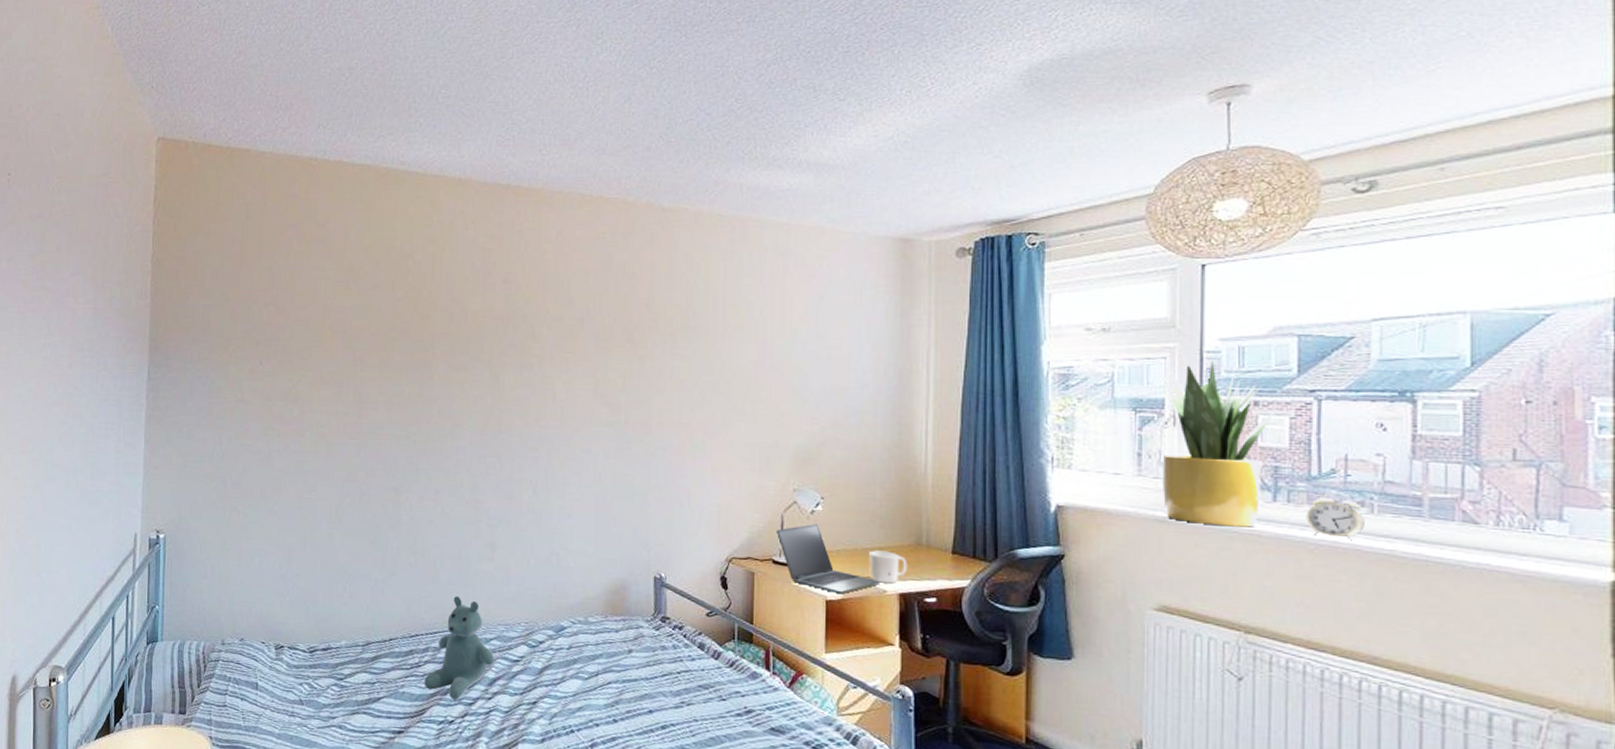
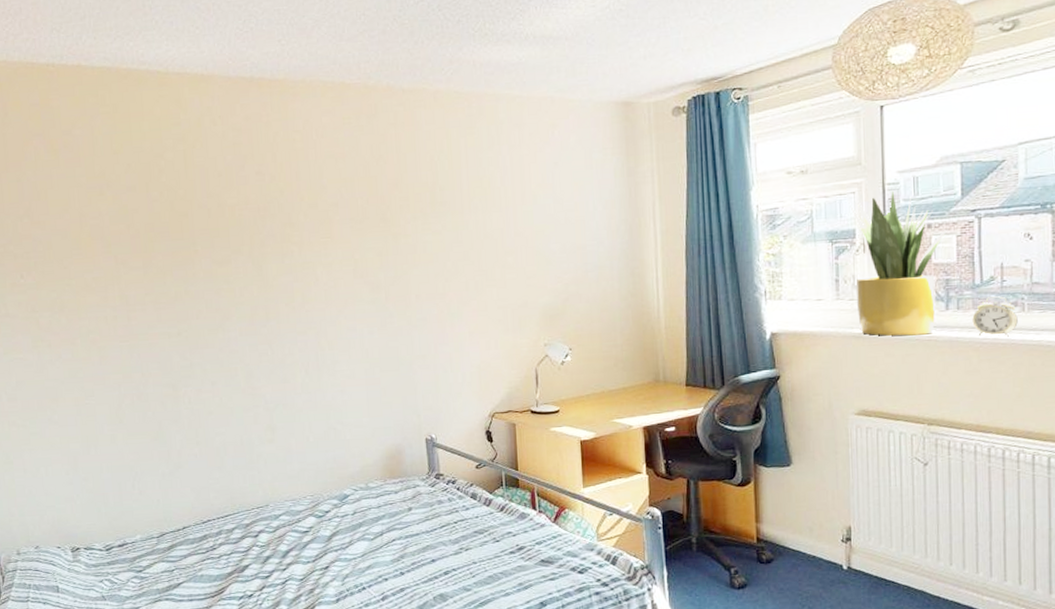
stuffed bear: present [424,596,495,700] -> none [220,479,286,575]
laptop: present [777,523,881,595] -> none [532,373,627,434]
mug: present [869,550,908,584] -> none [615,390,649,419]

